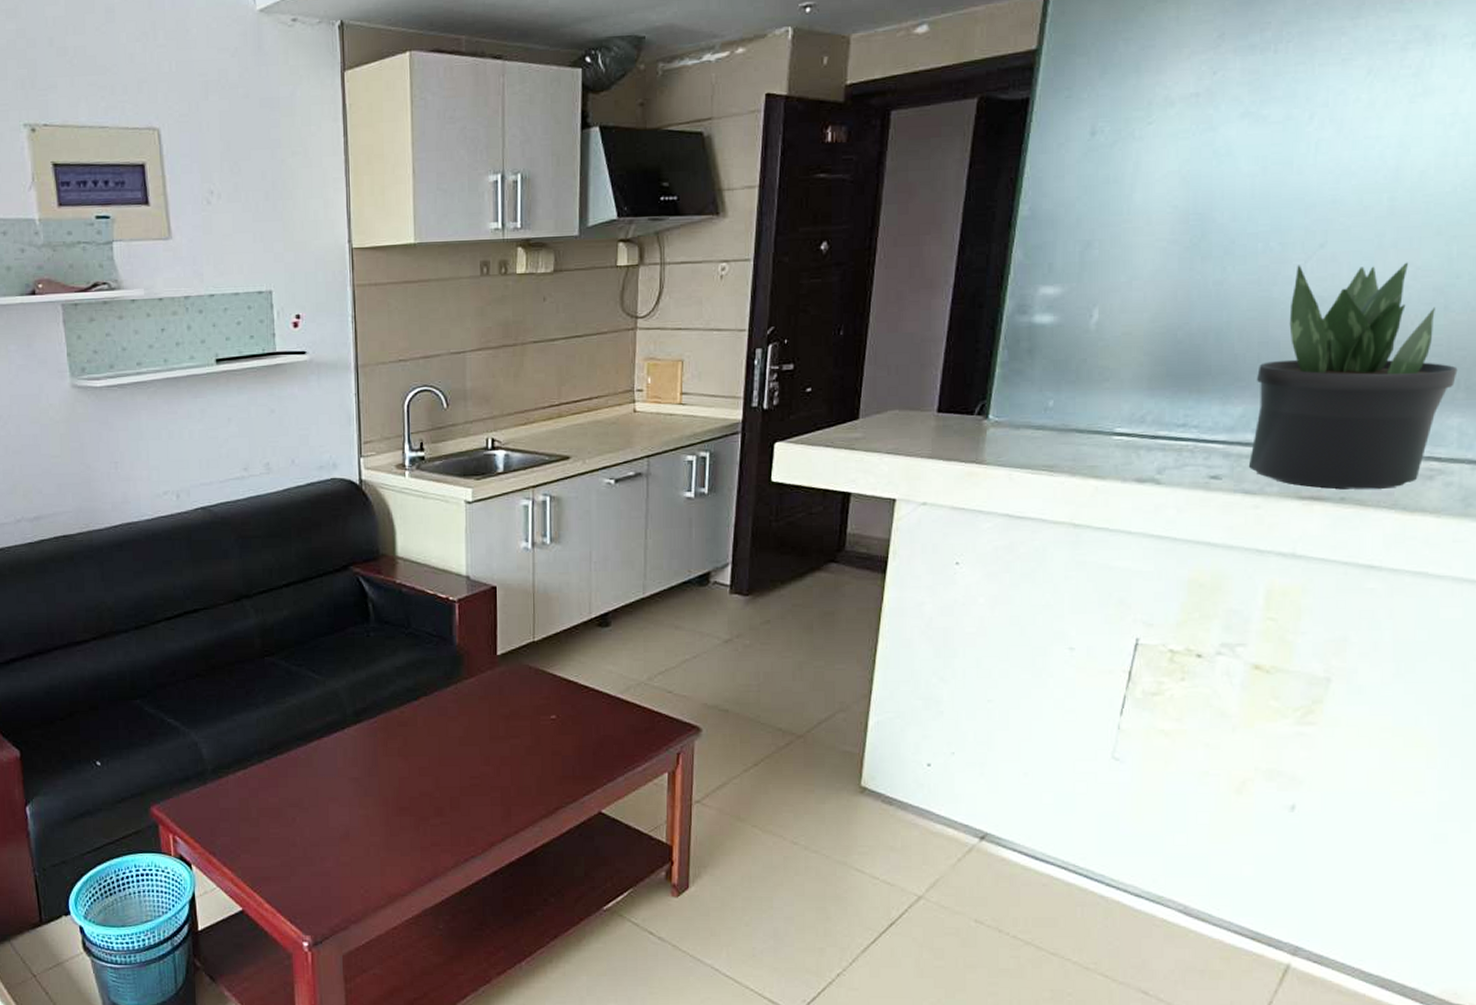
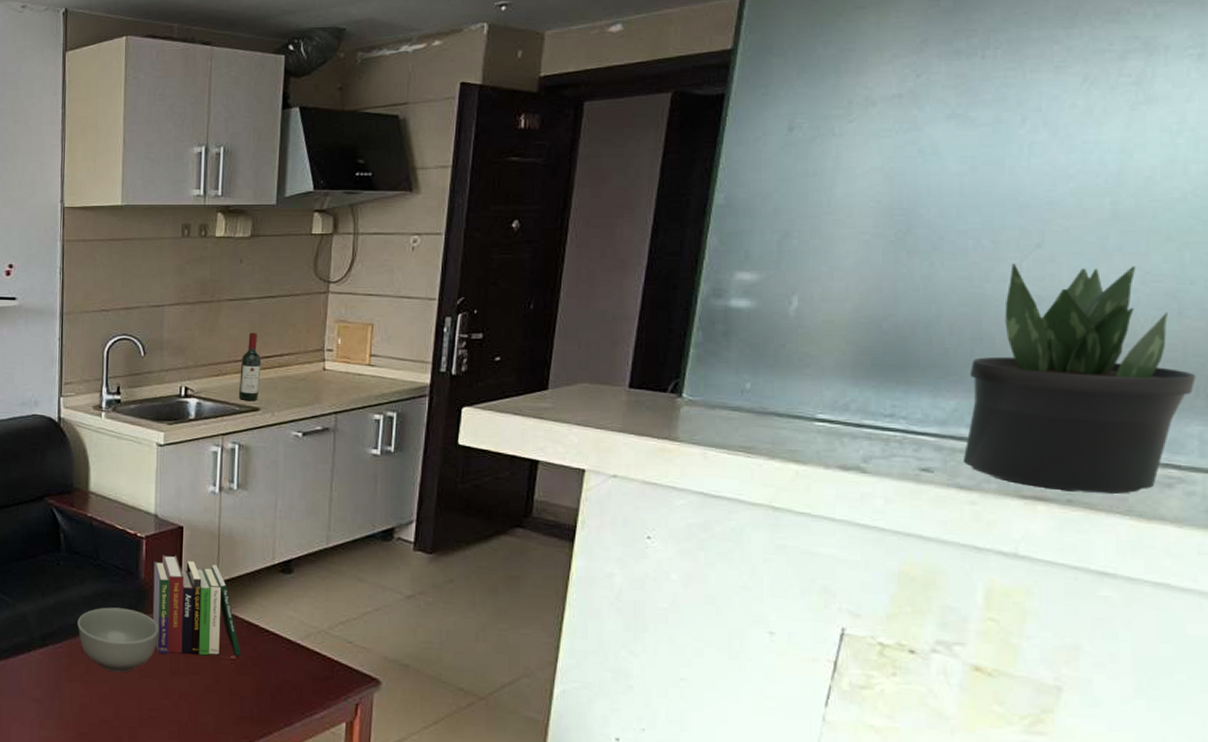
bowl: none [391,676,477,743] -> present [77,607,159,673]
books: none [468,617,561,720] -> present [152,555,241,656]
wine bottle: none [547,376,570,450] -> present [238,333,262,402]

